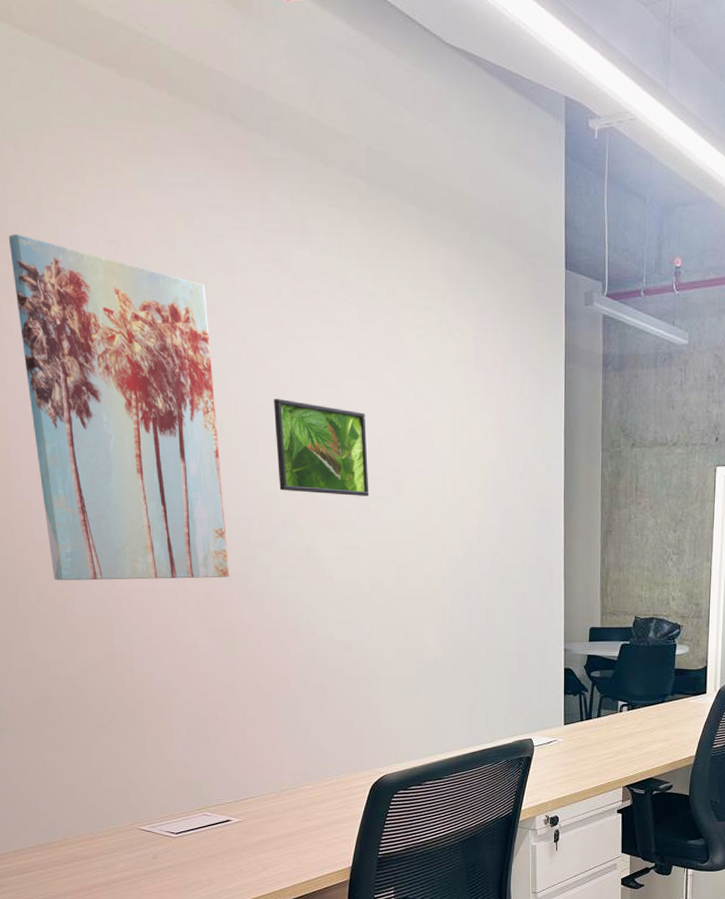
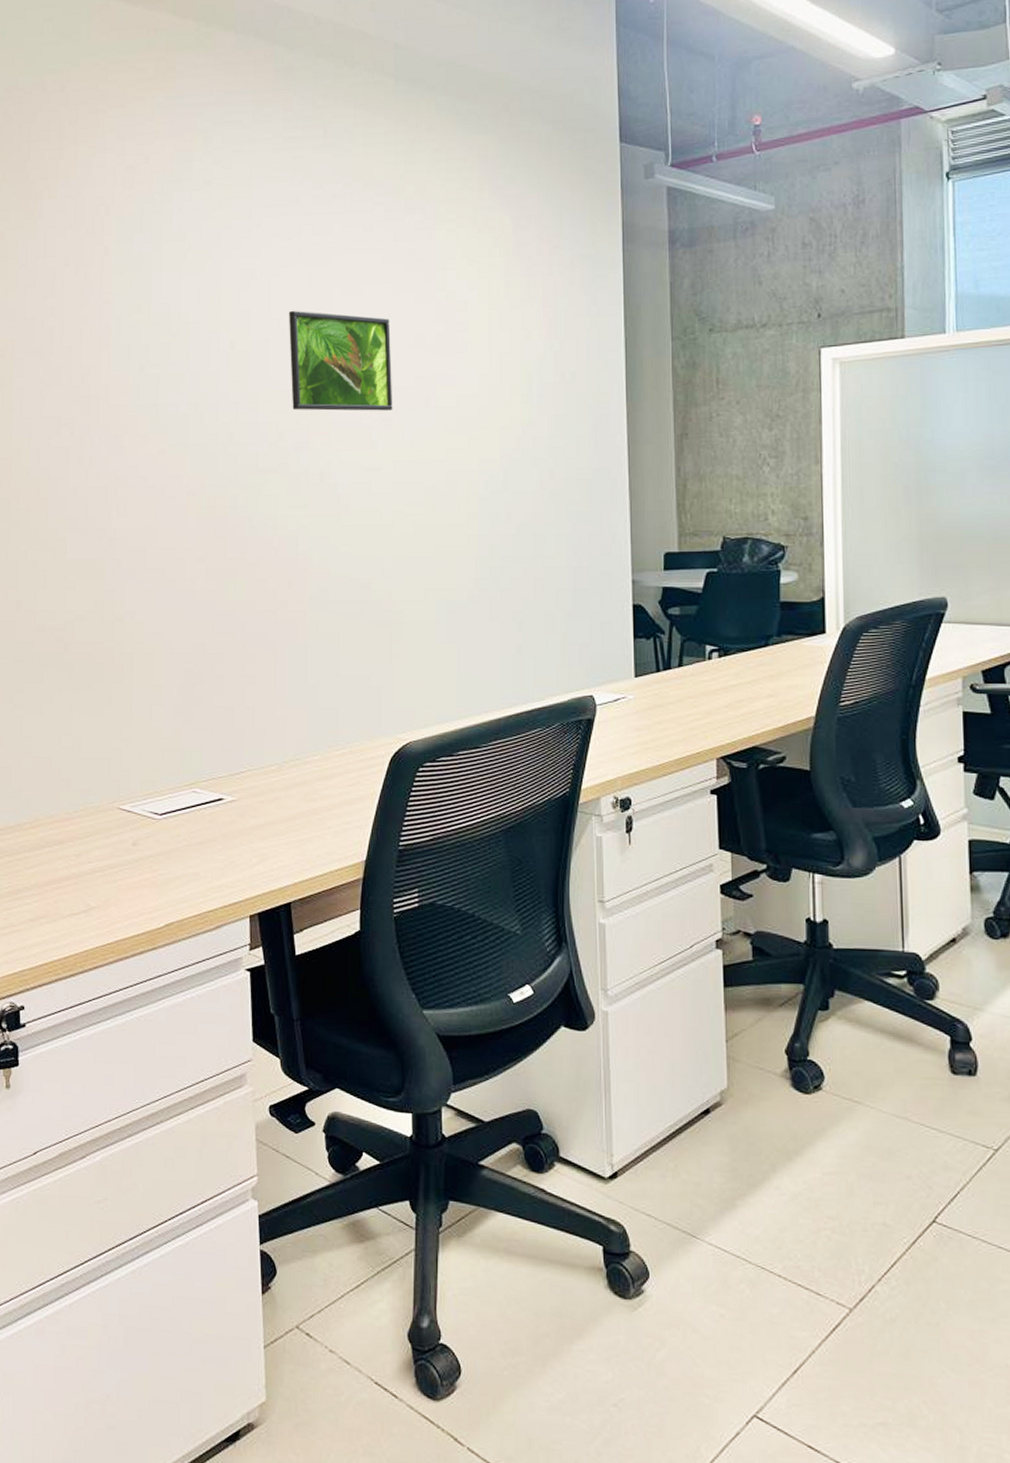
wall art: present [8,233,230,581] -> none [30,171,235,522]

